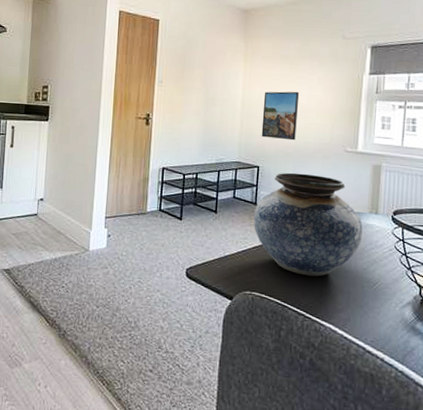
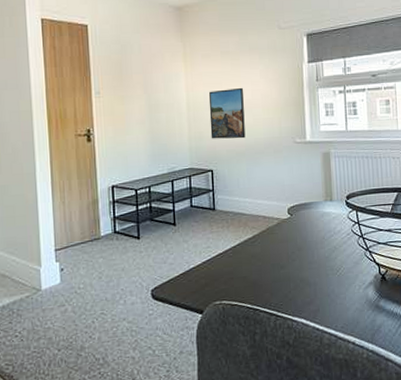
vase: present [254,172,363,277] -> none [214,170,321,275]

